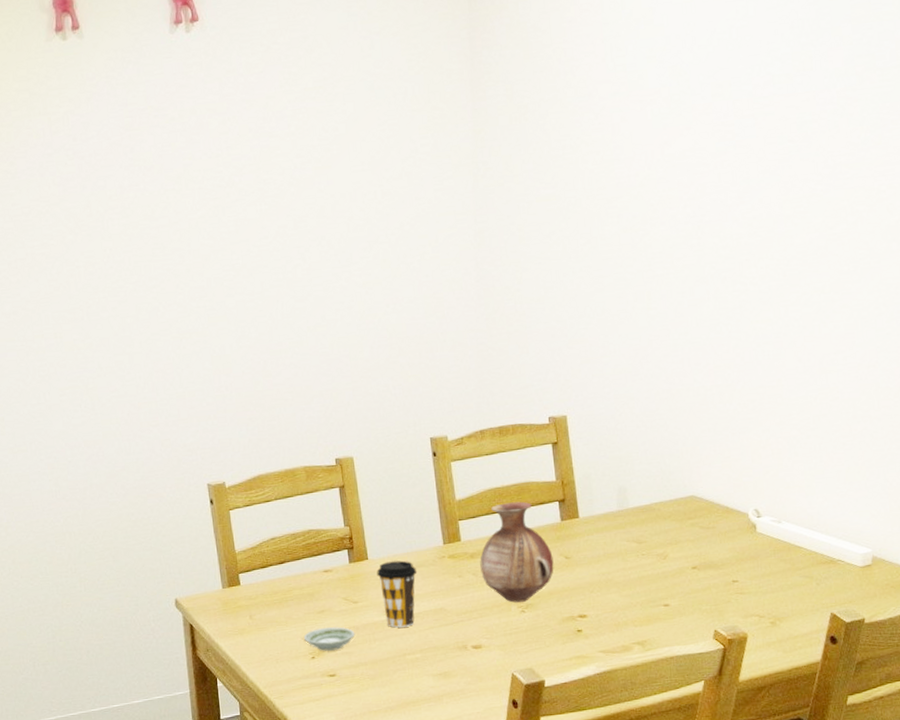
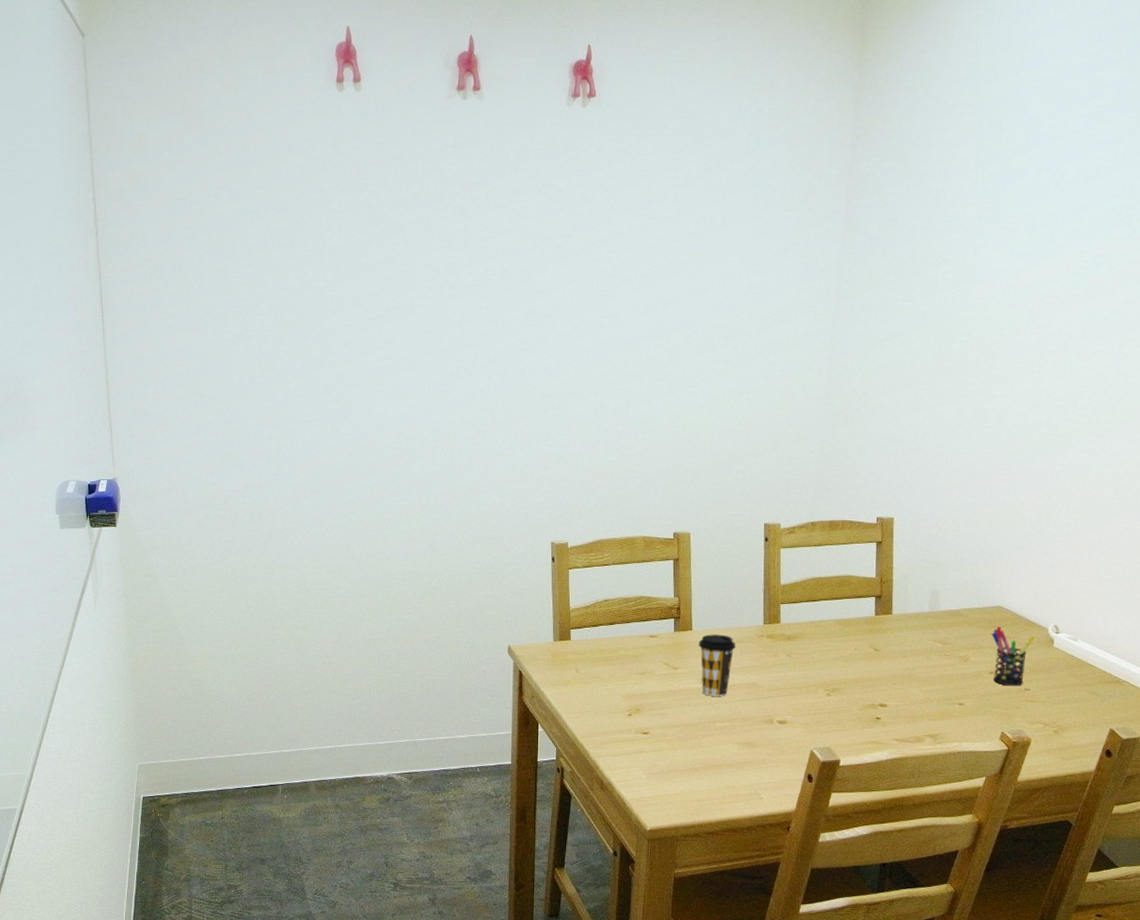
saucer: present [304,627,355,651] -> none [624,689,672,710]
vase: present [480,501,554,603] -> none [795,592,863,686]
pen holder: none [688,517,735,580] -> present [991,626,1035,686]

